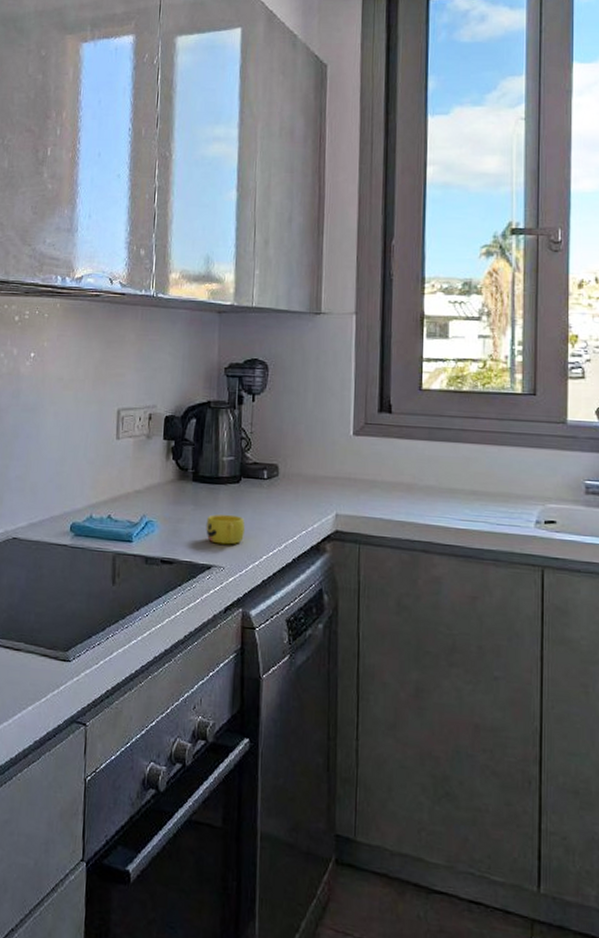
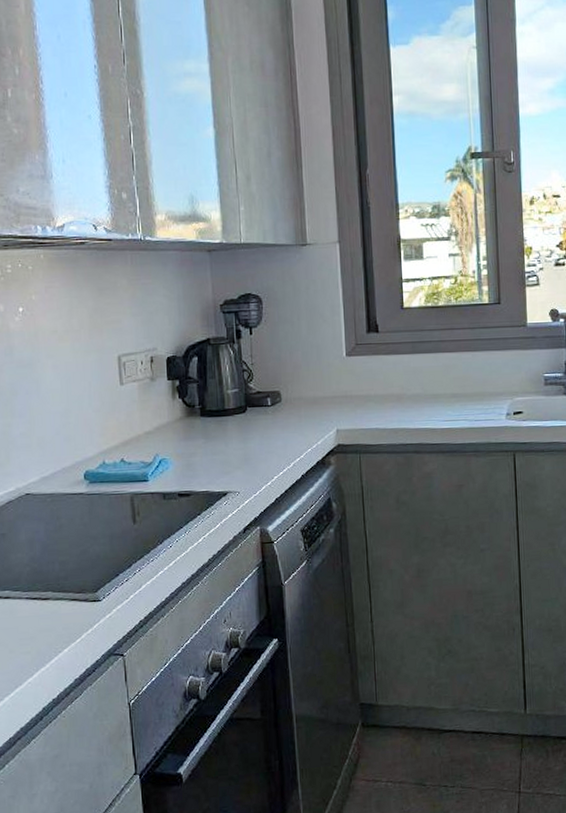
cup: present [206,514,246,545] -> none [218,442,256,472]

